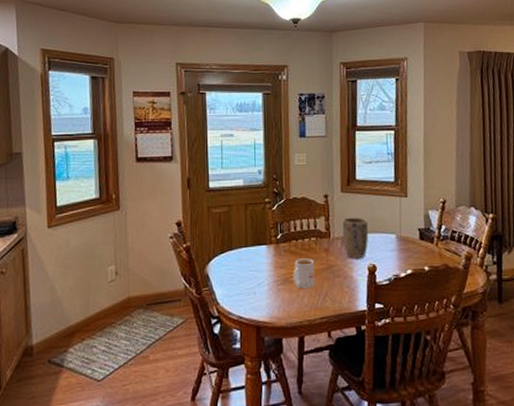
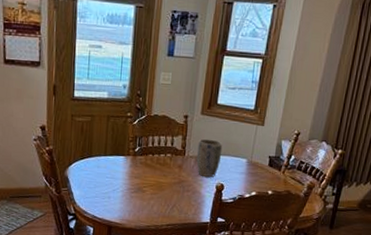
mug: present [293,258,315,289] -> none [145,171,167,199]

